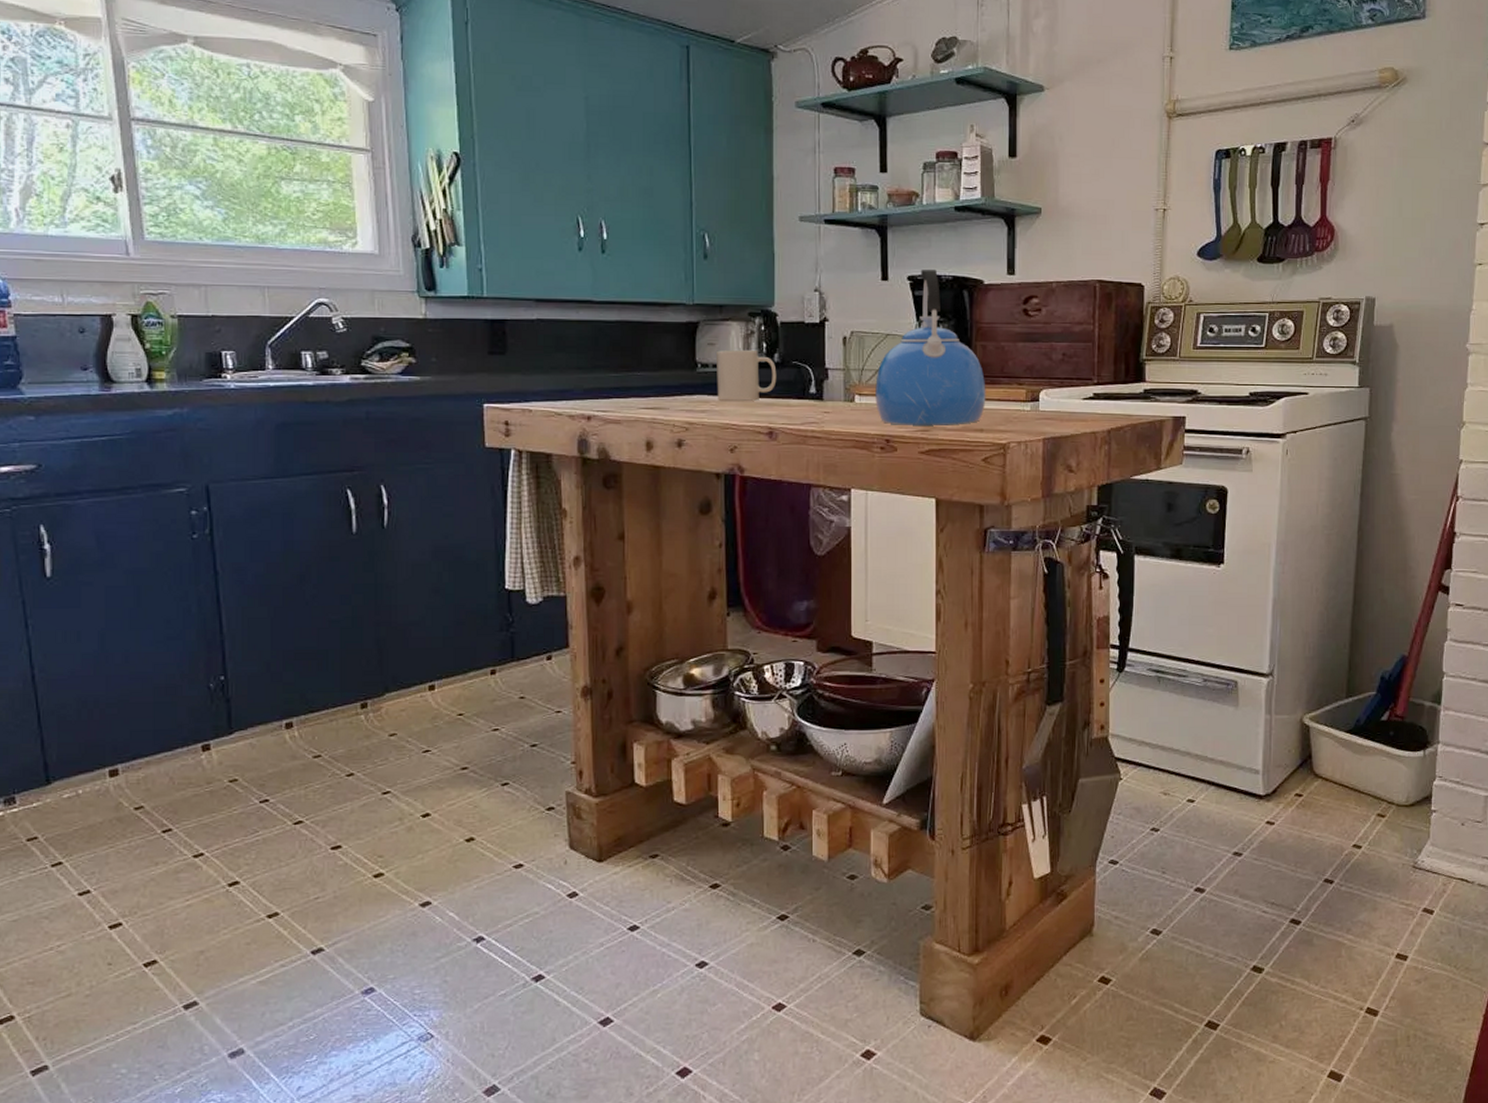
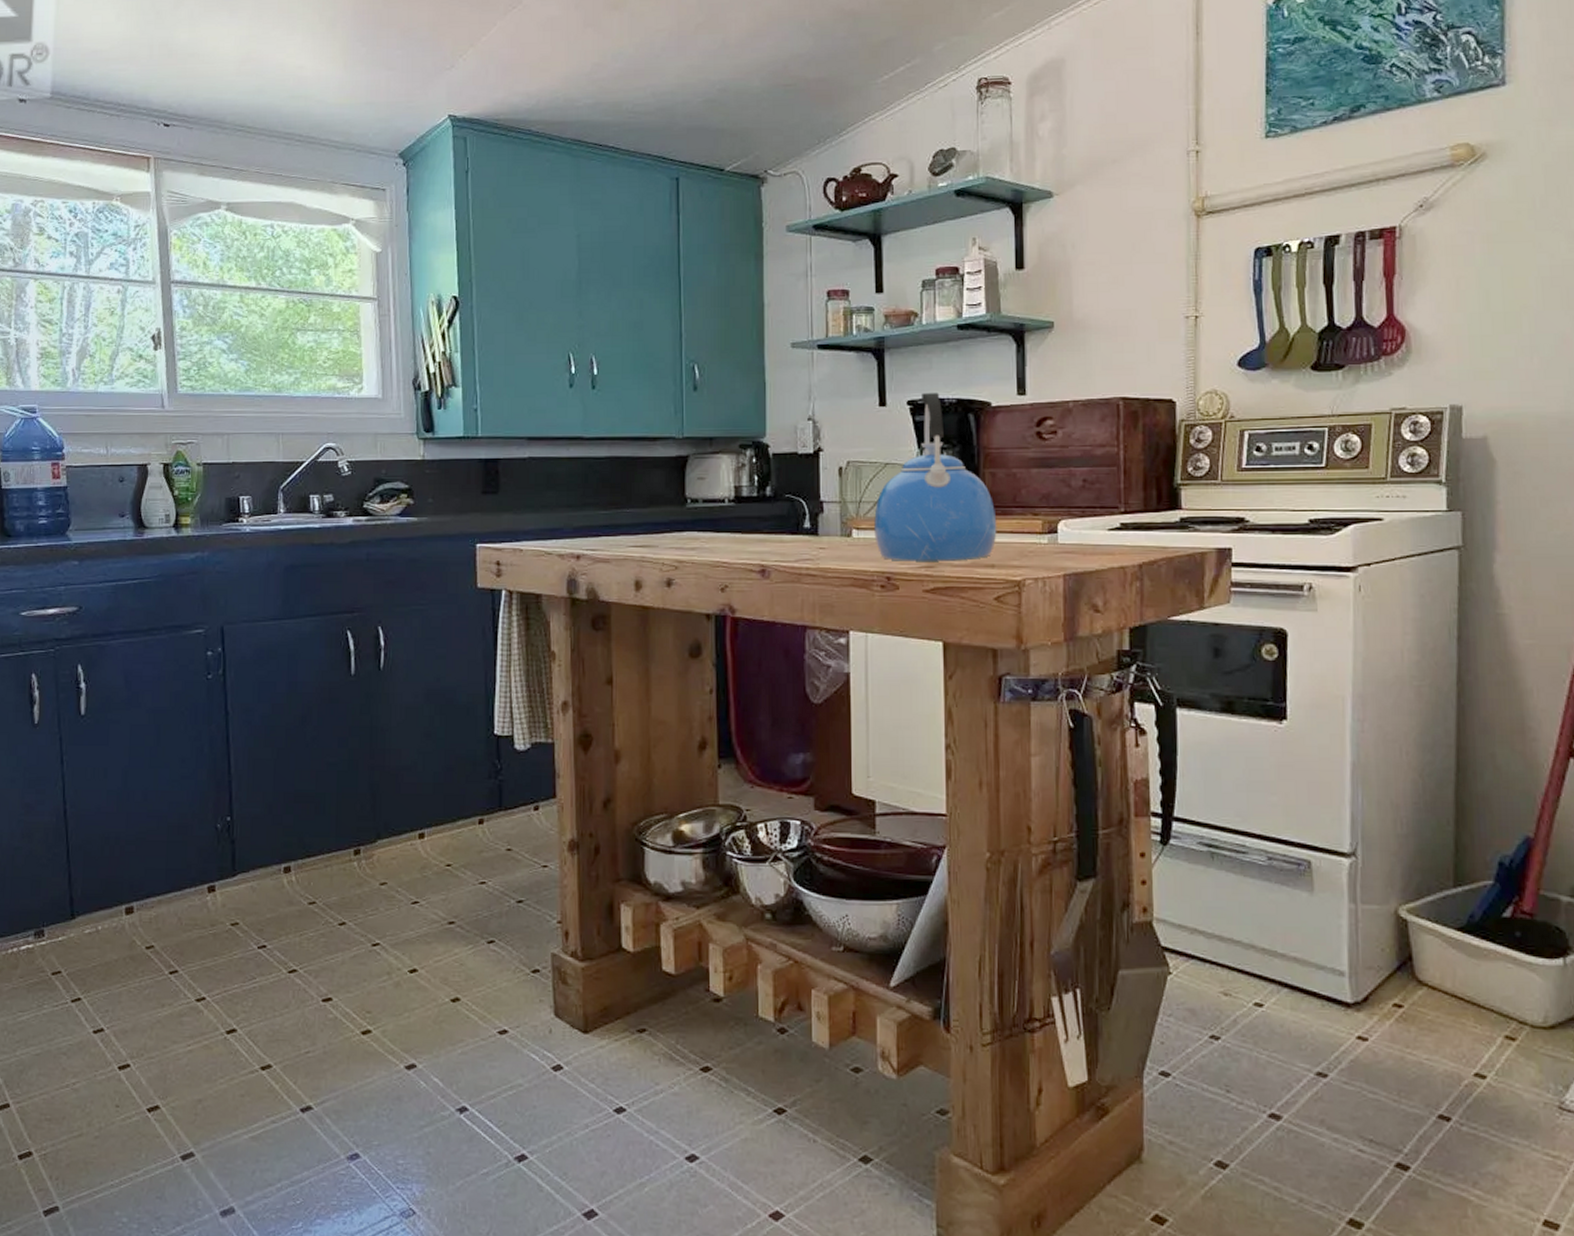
mug: present [715,349,777,402] -> none [705,483,769,539]

